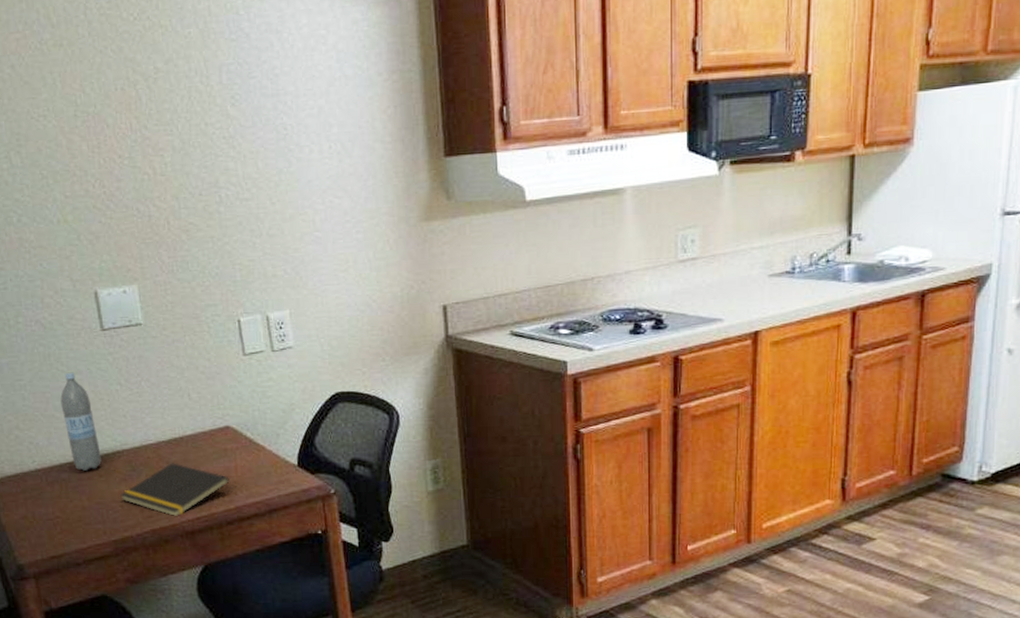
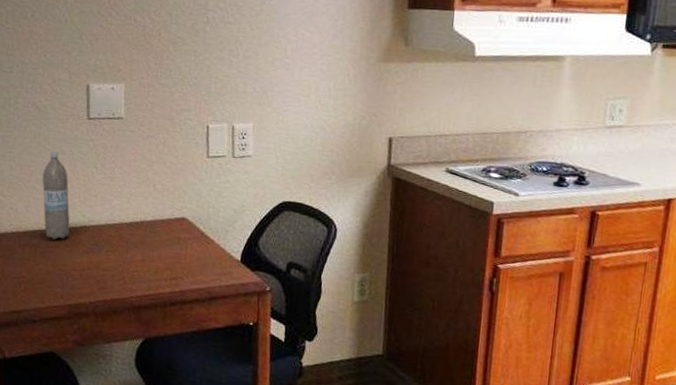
notepad: present [120,463,230,516] -> none [81,243,179,291]

